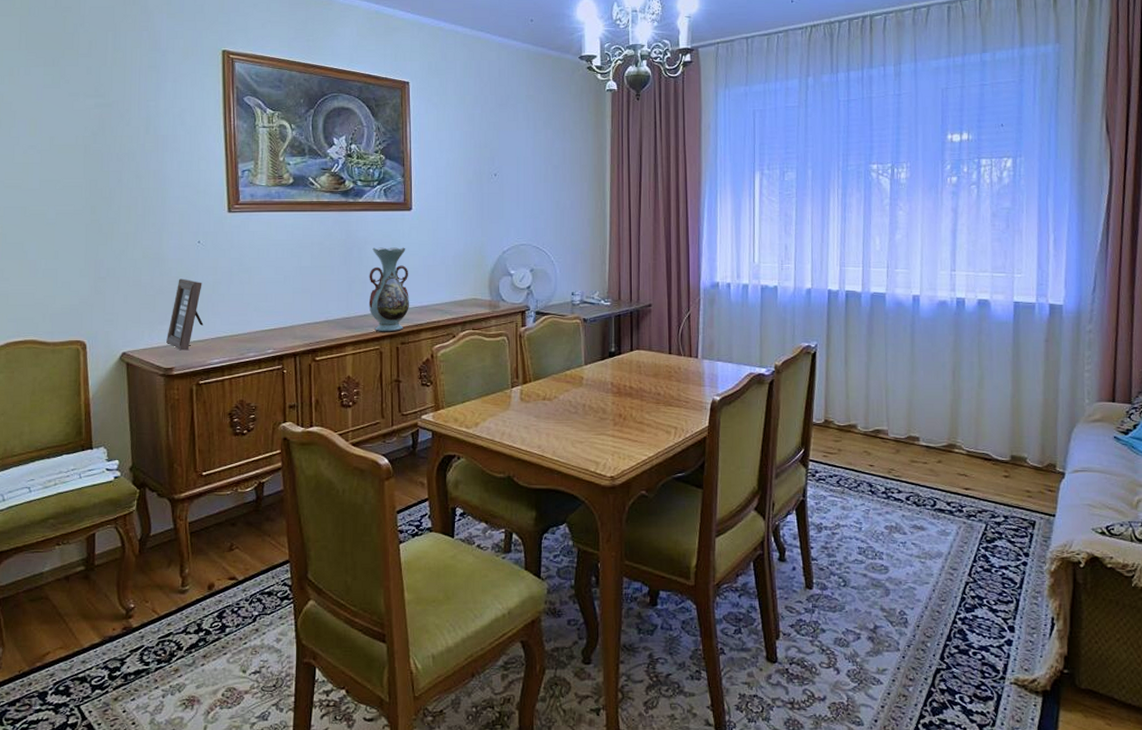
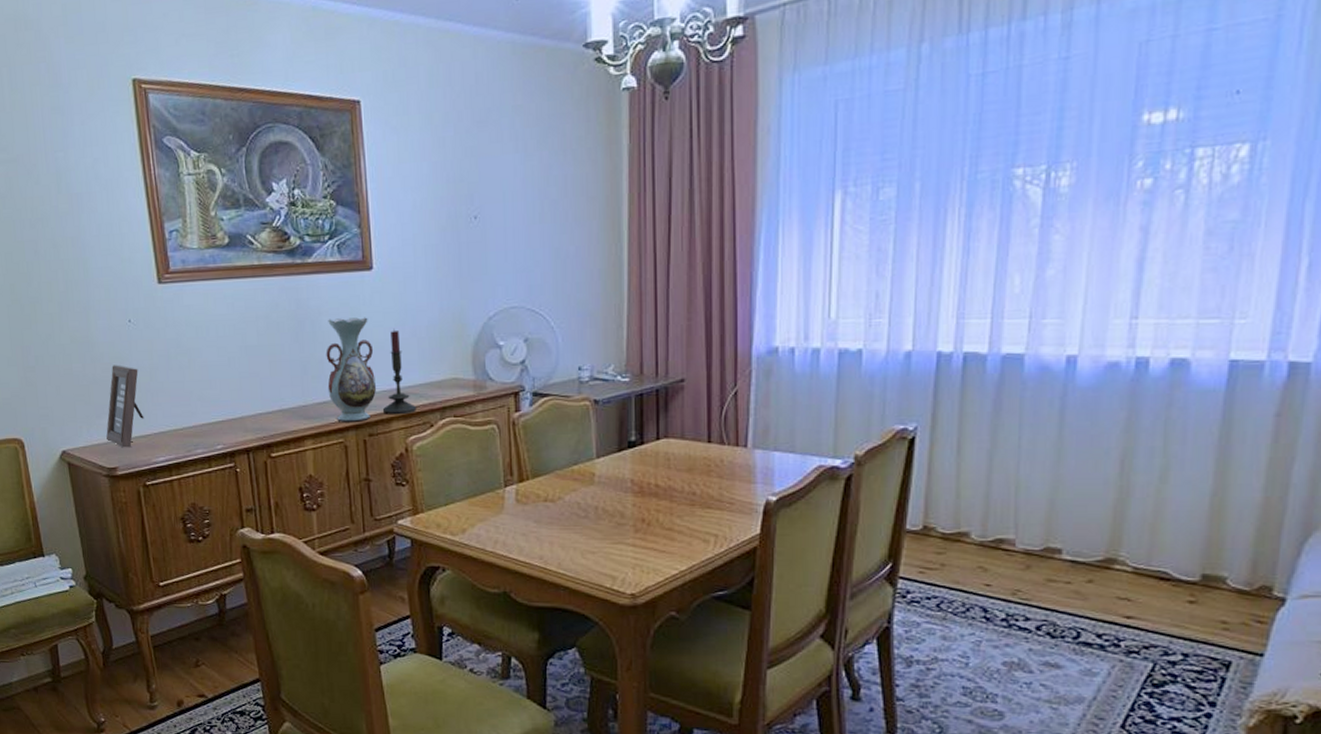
candle: none [415,257,442,327] -> present [383,328,416,415]

